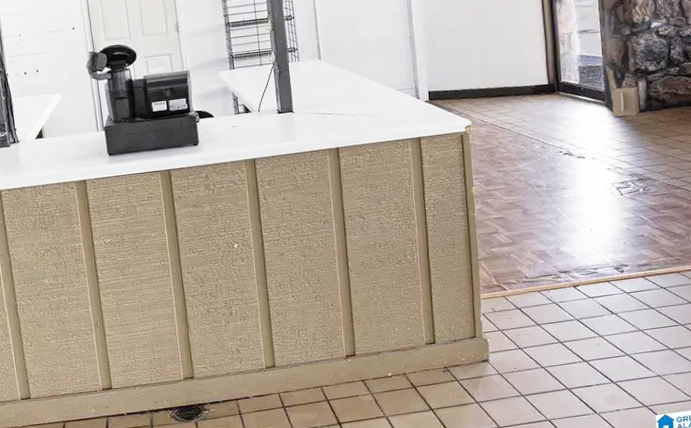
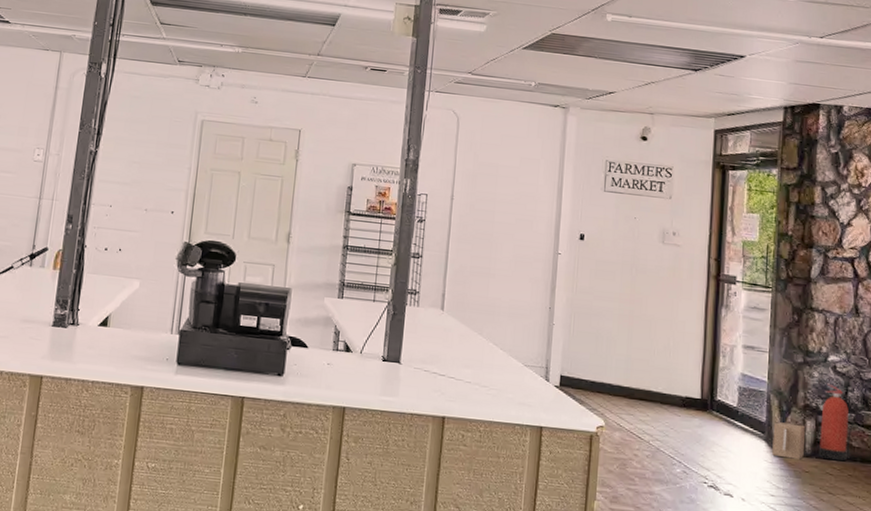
fire extinguisher: none [650,46,680,110] -> present [818,383,856,461]

